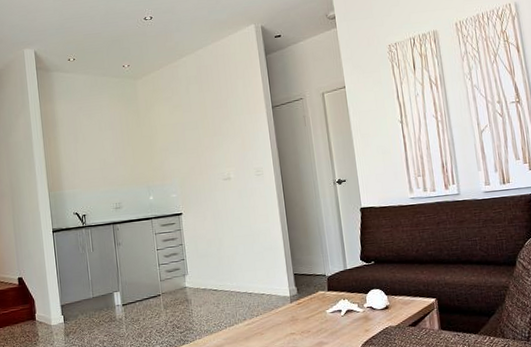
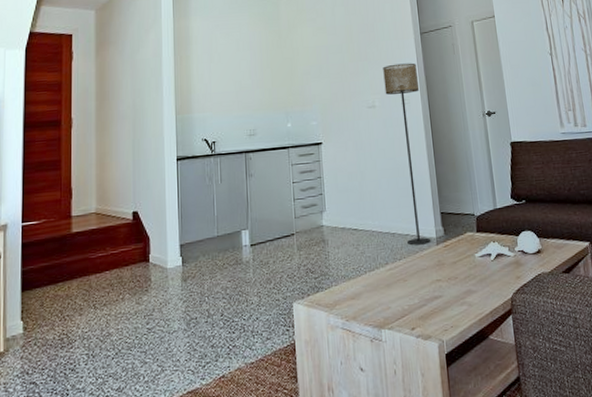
floor lamp: none [237,136,285,304] -> present [383,63,431,246]

